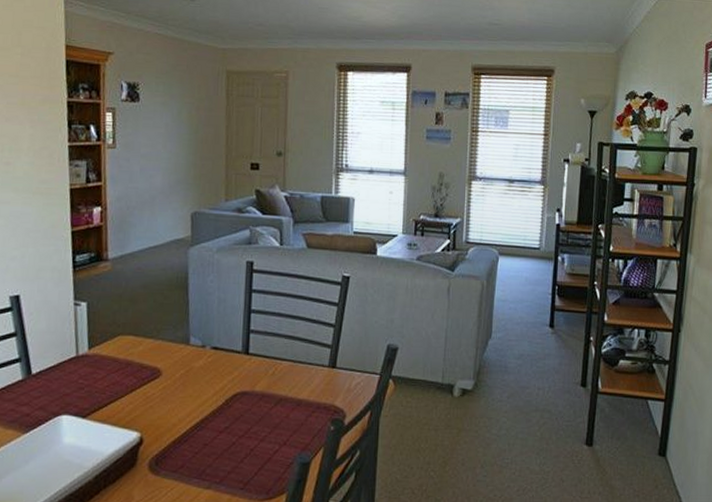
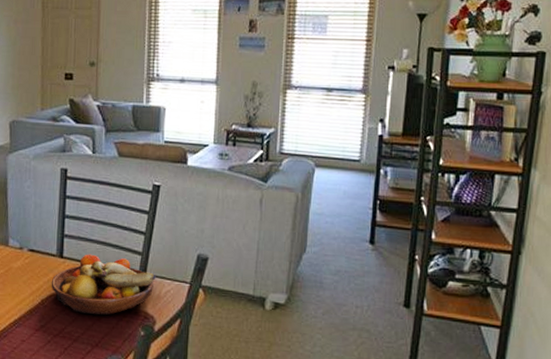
fruit bowl: none [236,349,346,412] -> present [51,254,156,316]

